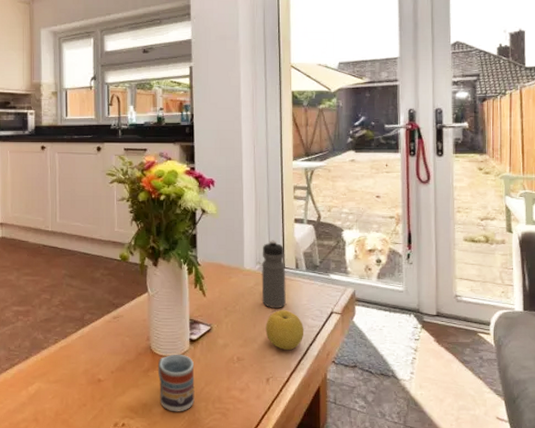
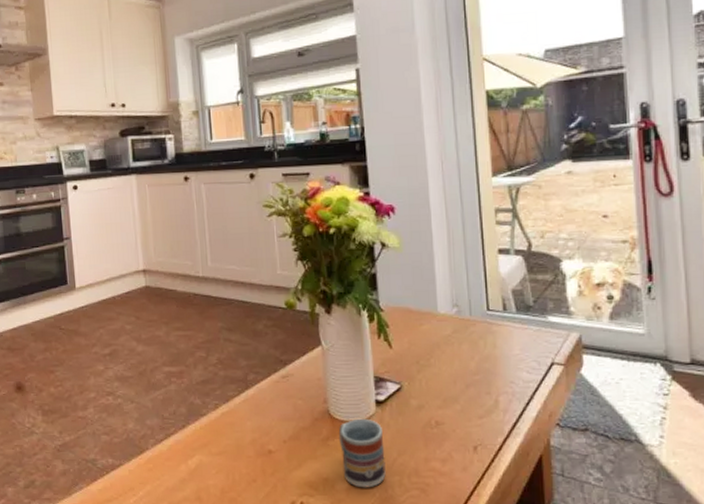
water bottle: present [261,240,286,308] -> none [459,276,493,360]
fruit: present [266,309,304,350] -> none [469,361,519,411]

